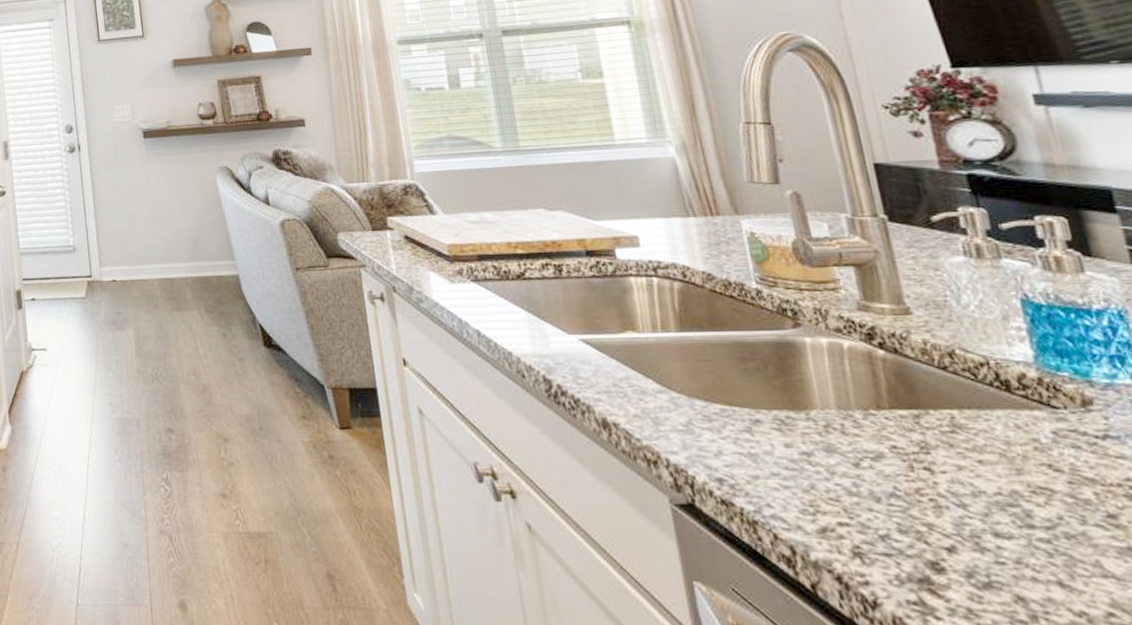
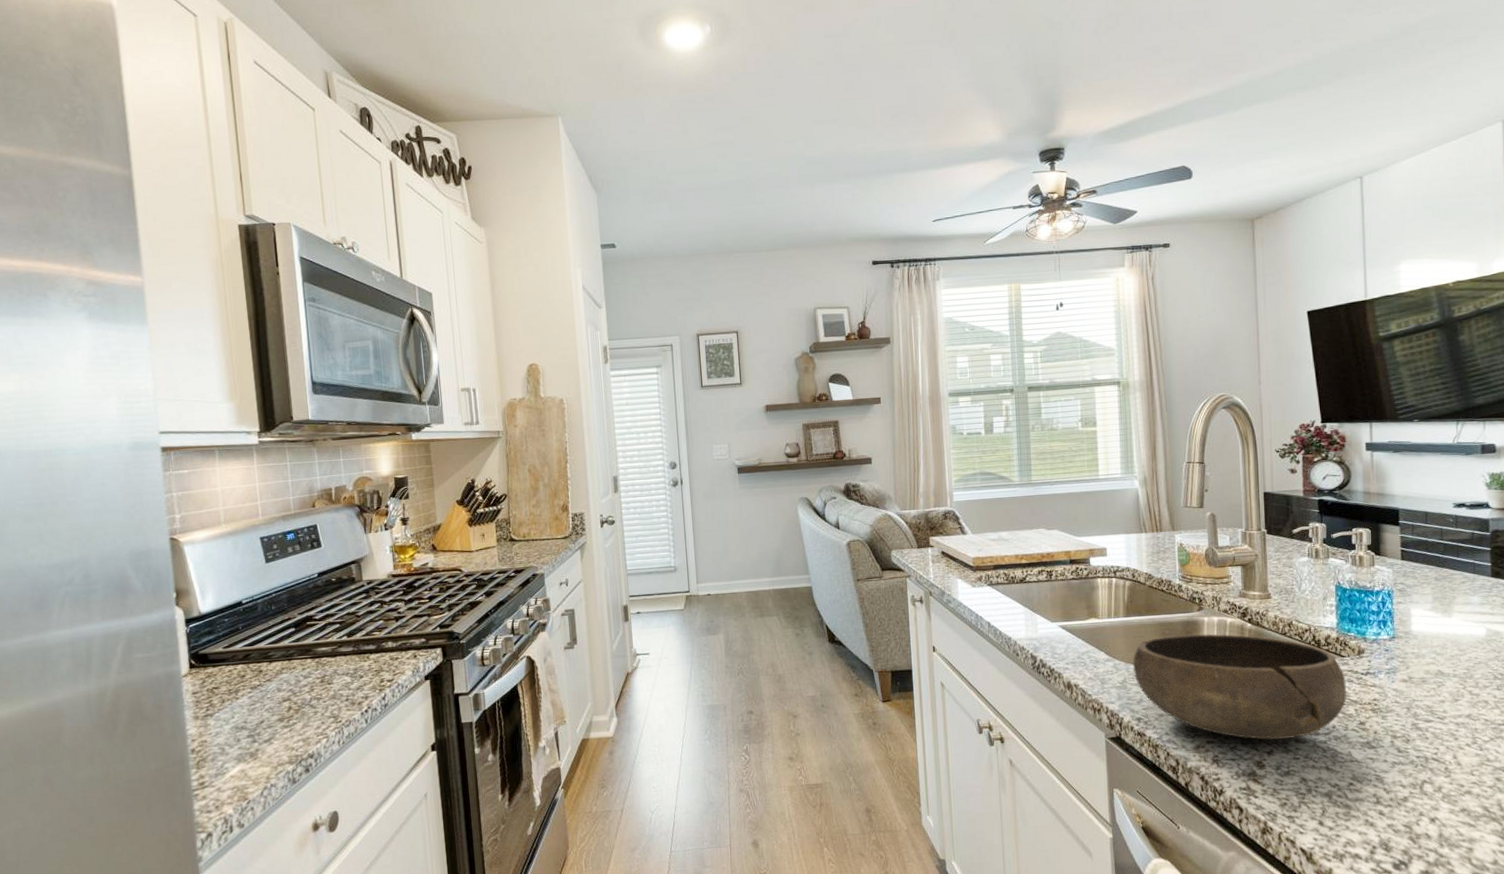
bowl: none [699,361,1075,531] -> present [1133,634,1346,740]

